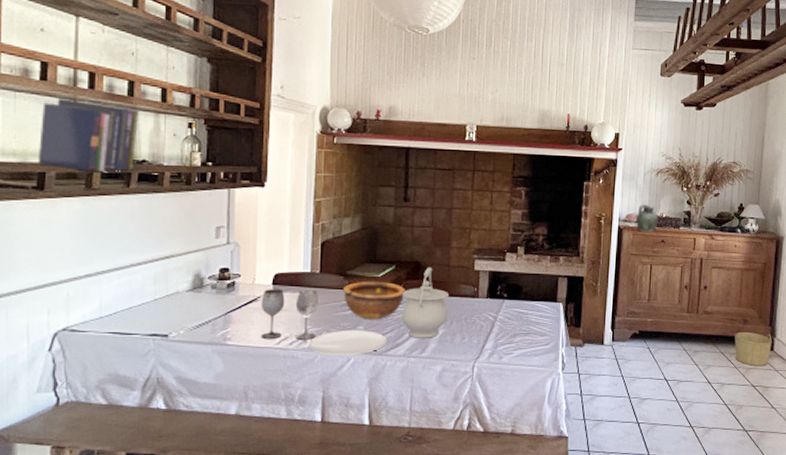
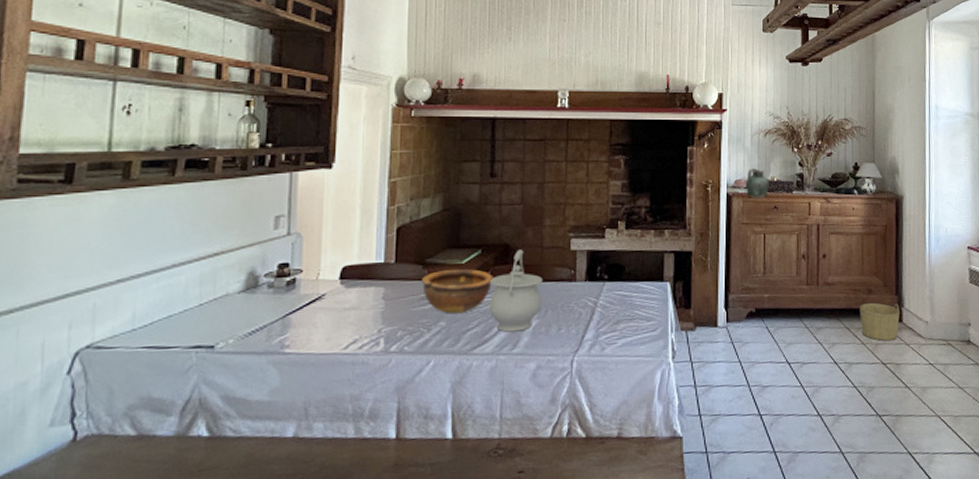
books: present [37,97,140,173] -> none [66,78,190,161]
wineglass: present [261,289,319,340] -> none [325,282,394,344]
plate: present [309,331,387,356] -> none [381,326,472,359]

